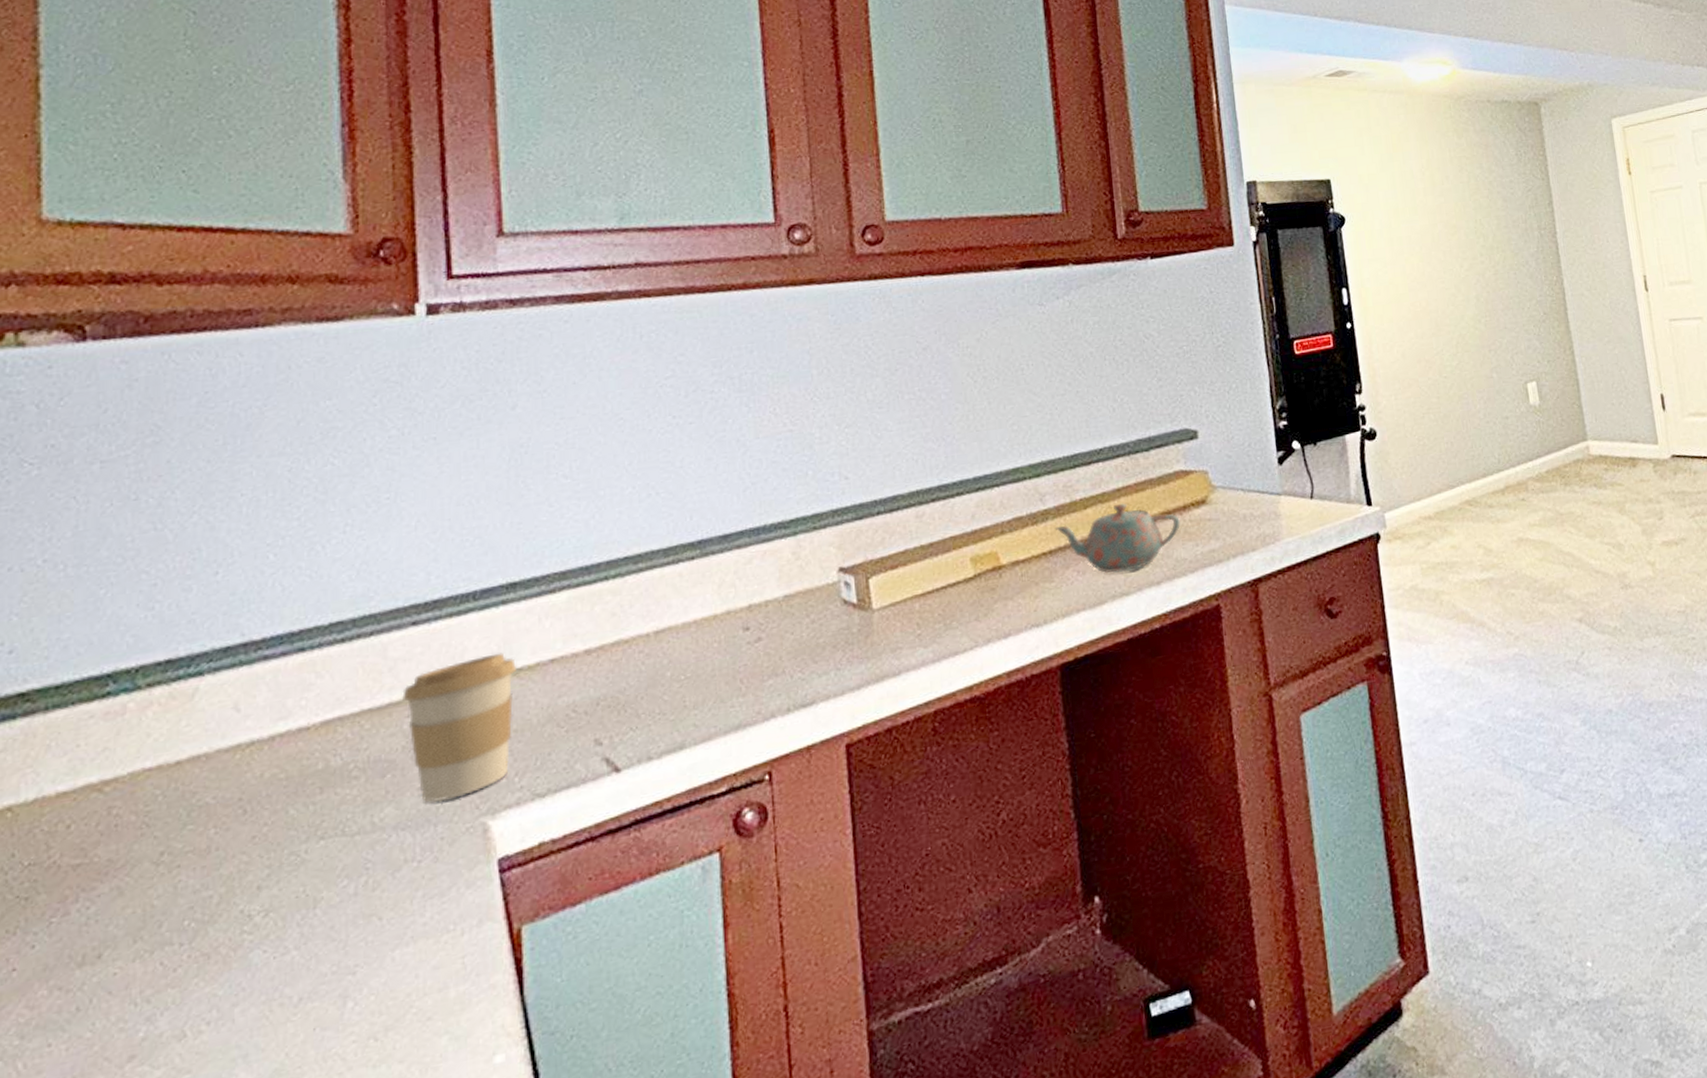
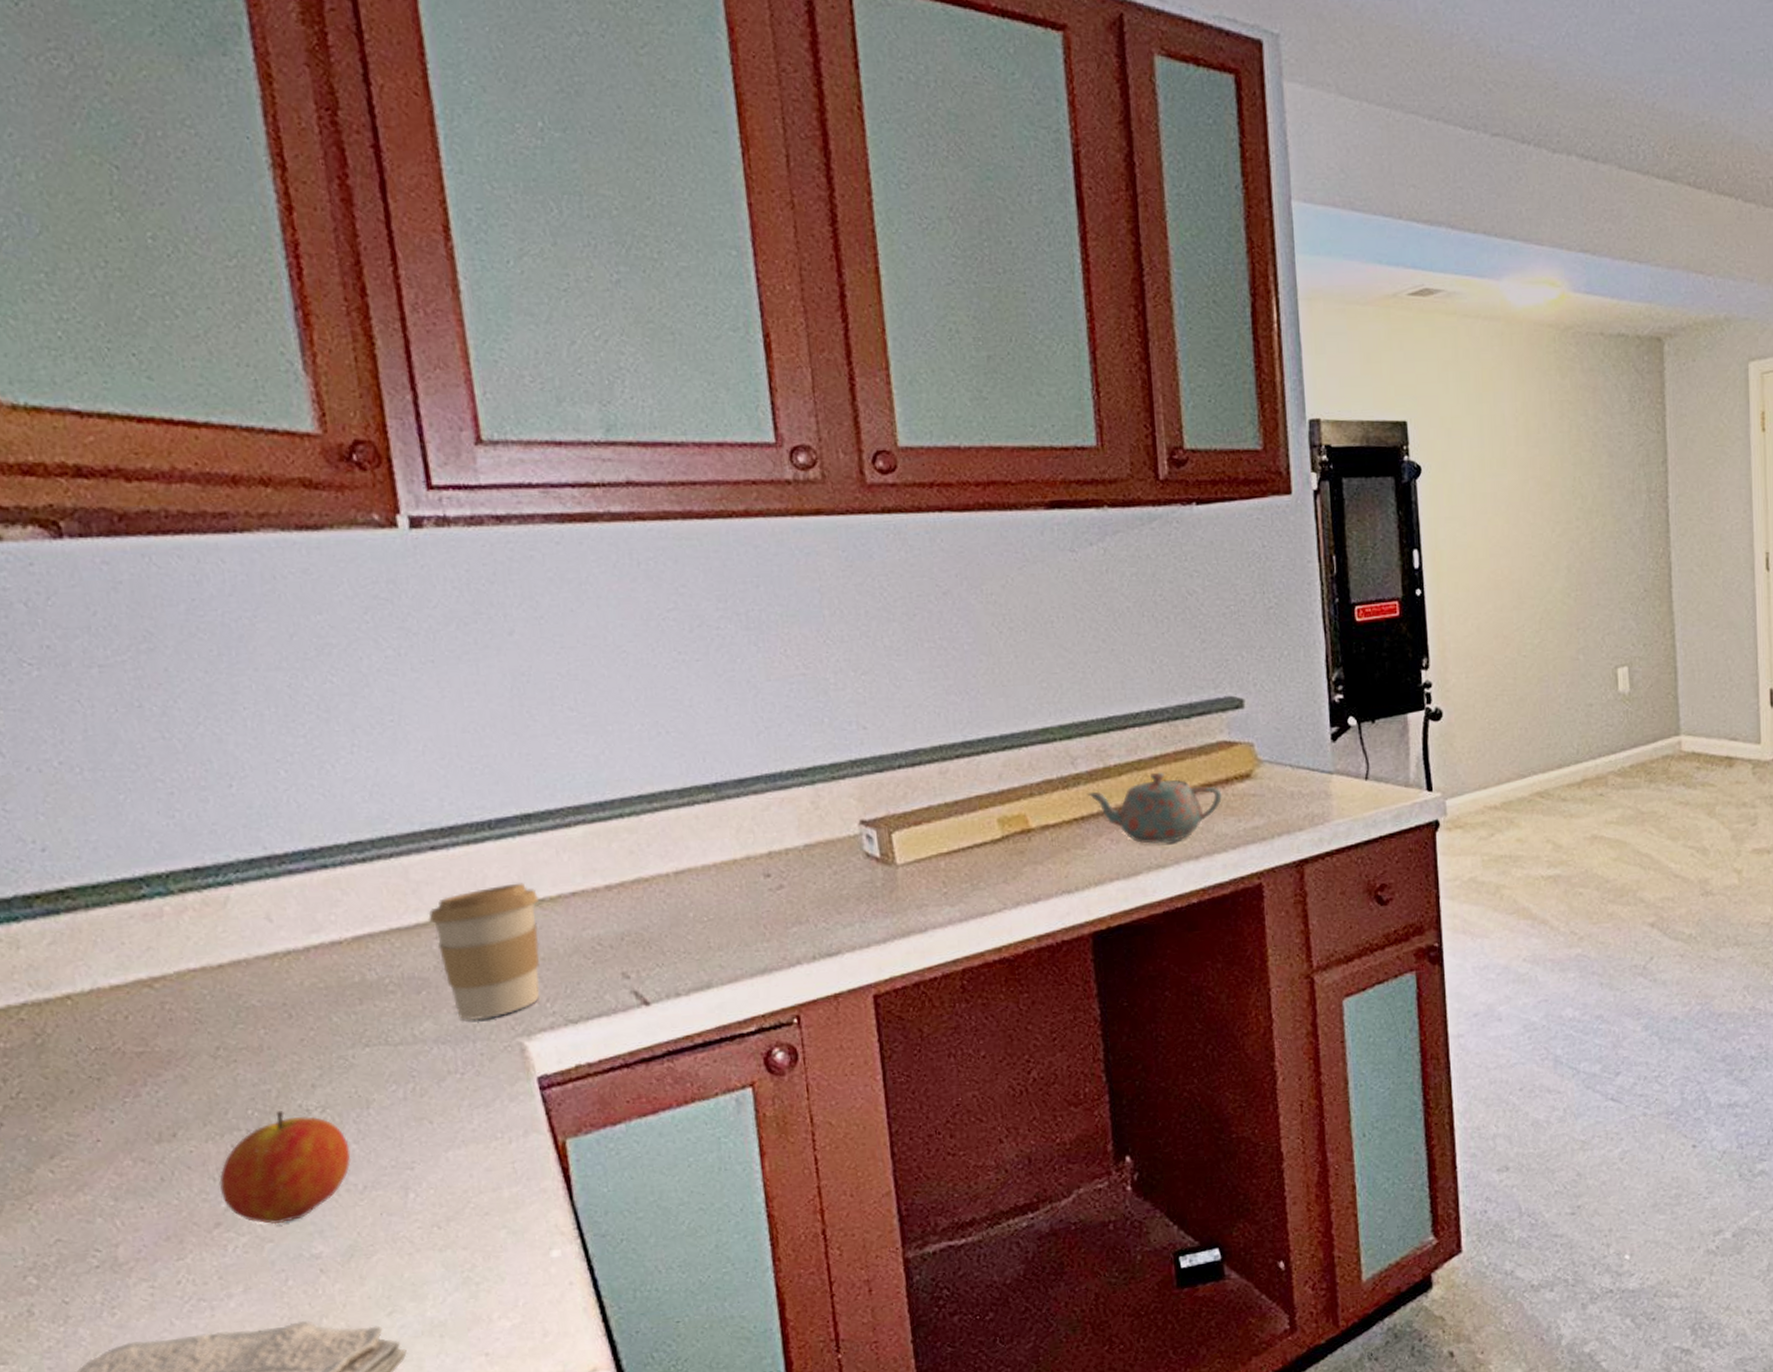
fruit: none [140,919,290,1052] -> present [219,1111,352,1225]

